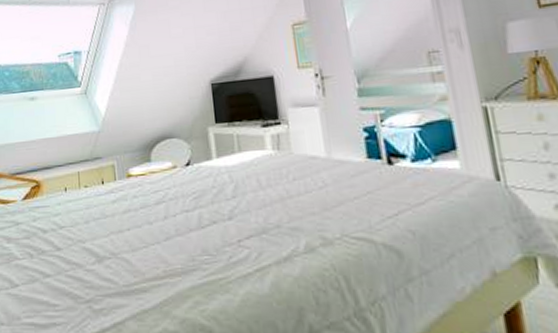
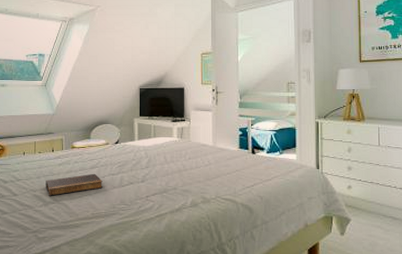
book: none [97,211,175,248] -> present [46,173,103,196]

